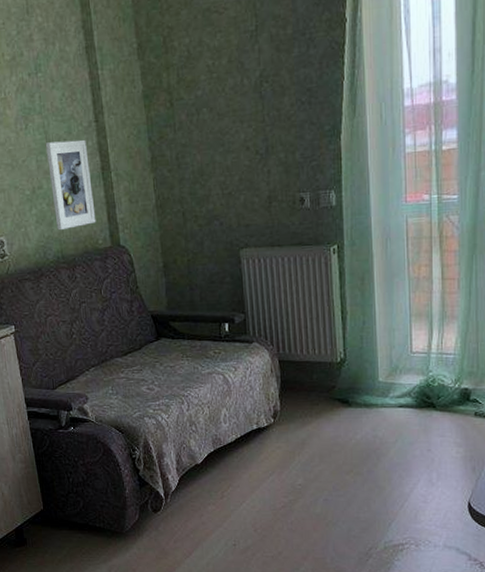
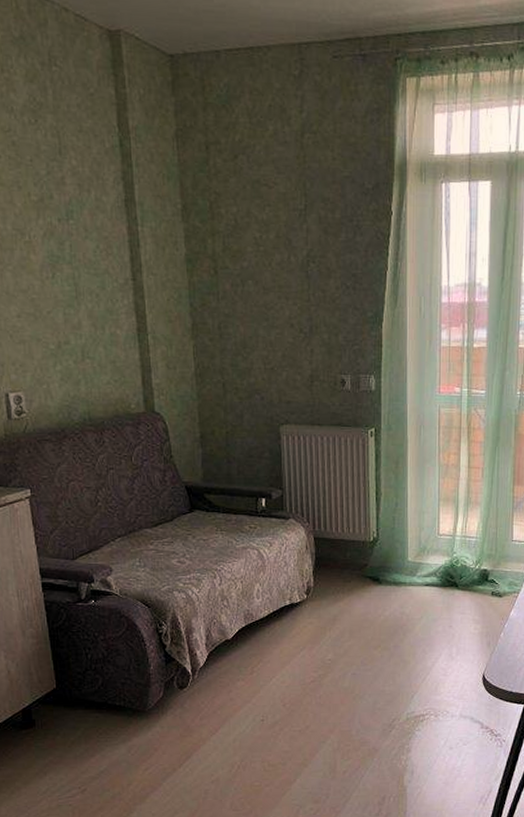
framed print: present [45,139,96,231] -> none [74,295,129,391]

